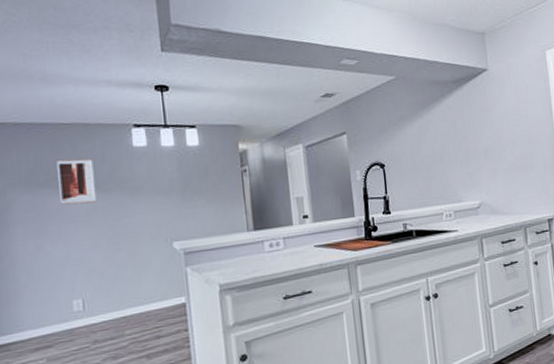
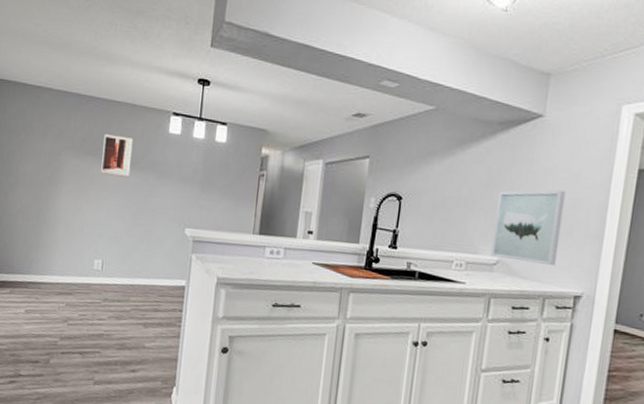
wall art: none [467,130,528,201] -> present [490,190,566,267]

